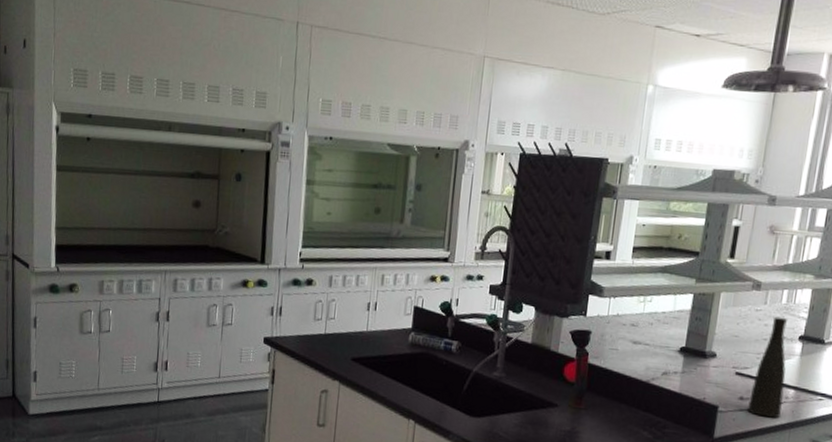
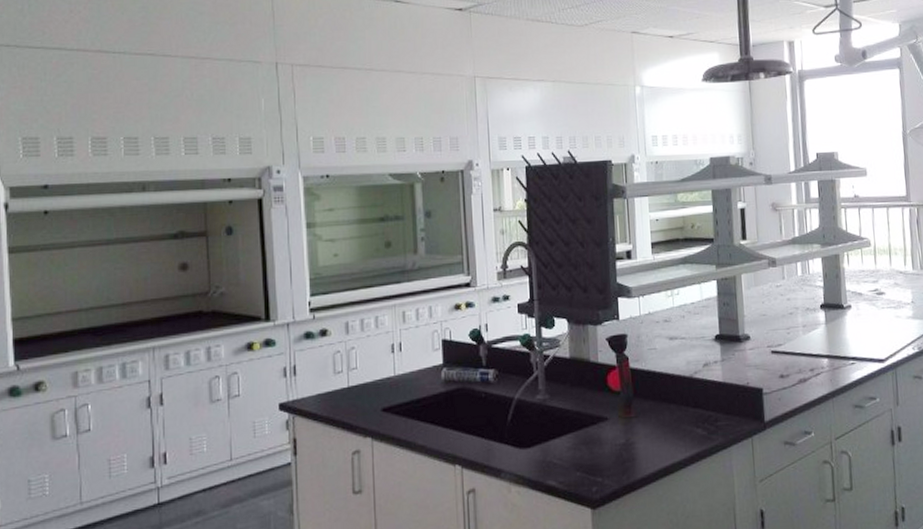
vase: present [748,316,787,418] -> none [789,289,822,391]

